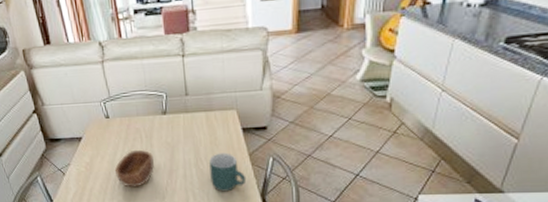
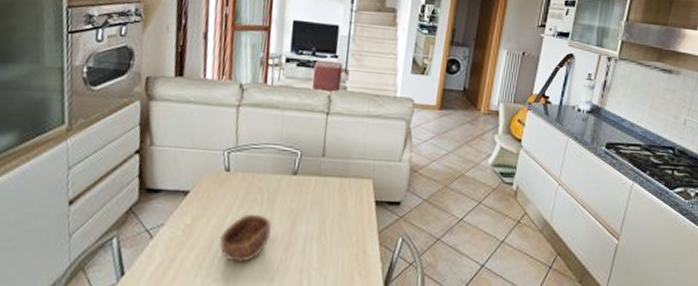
mug: present [209,152,247,192] -> none [331,227,372,276]

